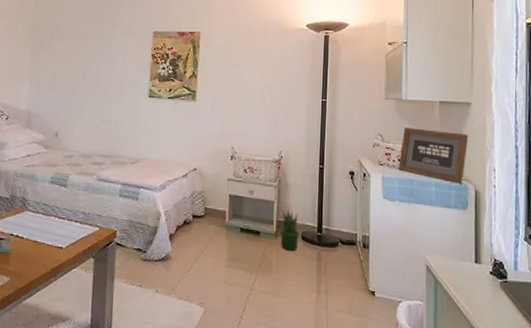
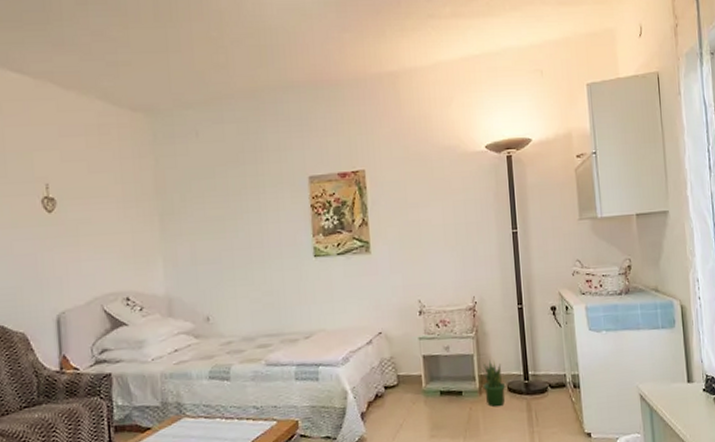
picture frame: present [399,127,469,184] -> none [601,246,669,301]

